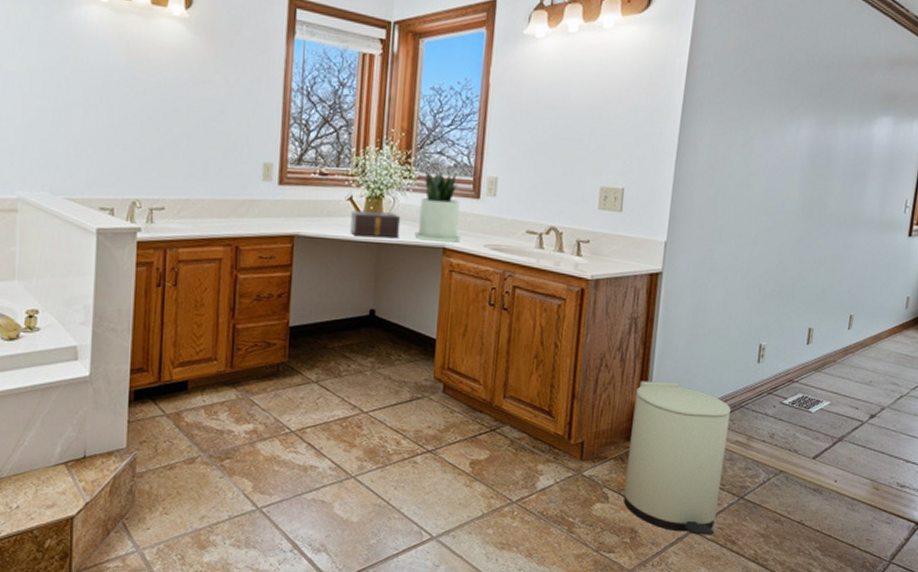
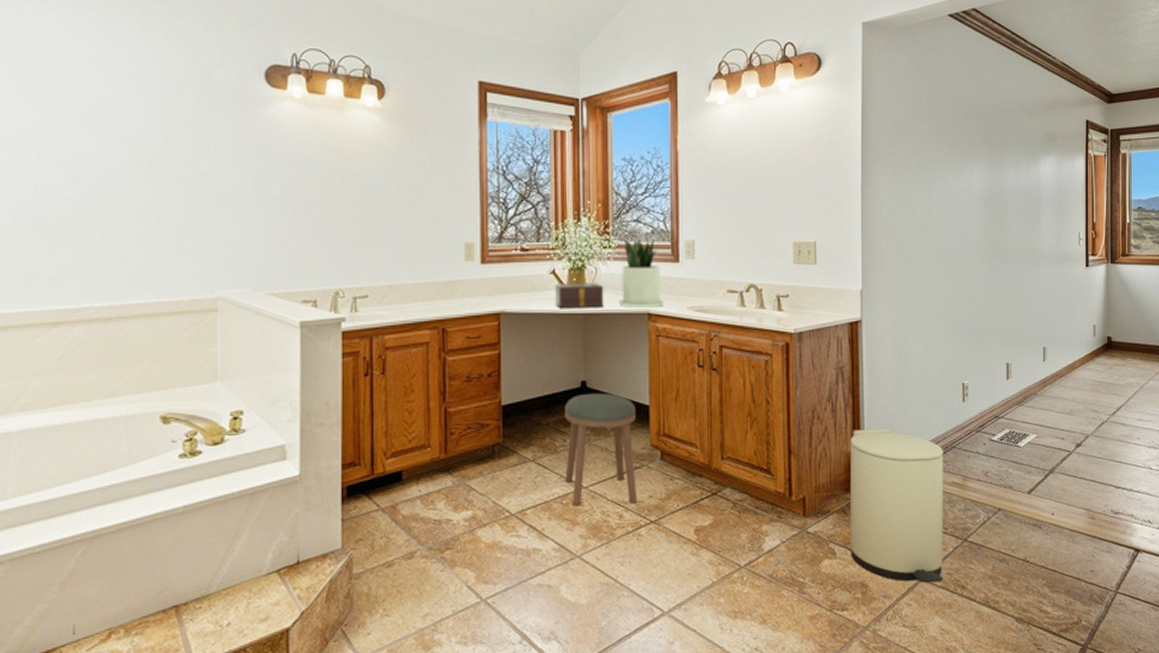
stool: none [346,322,422,432] -> present [565,393,637,506]

